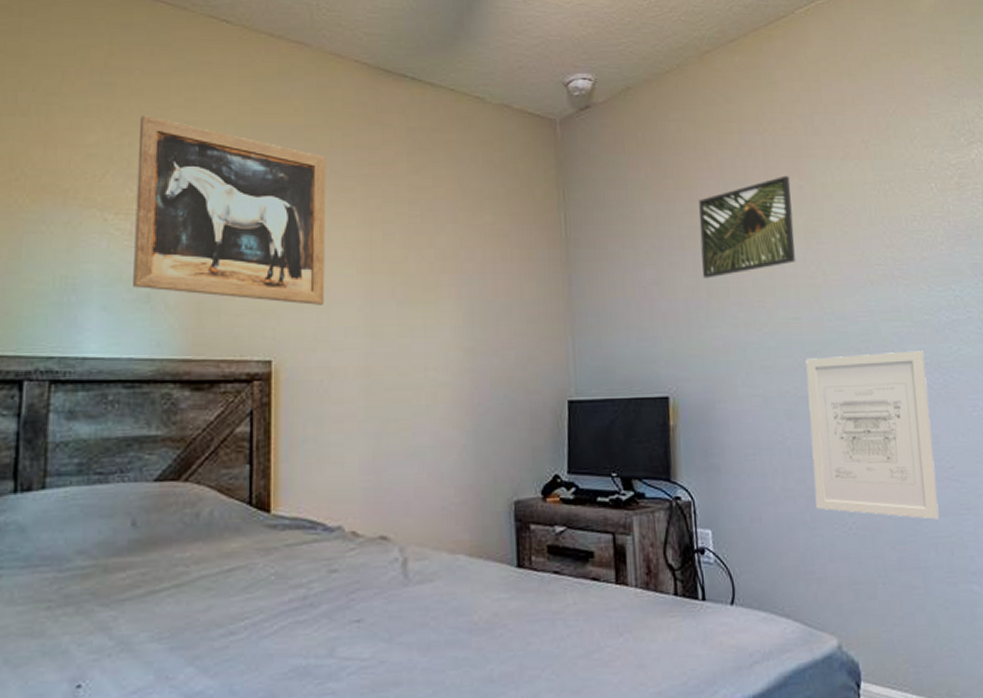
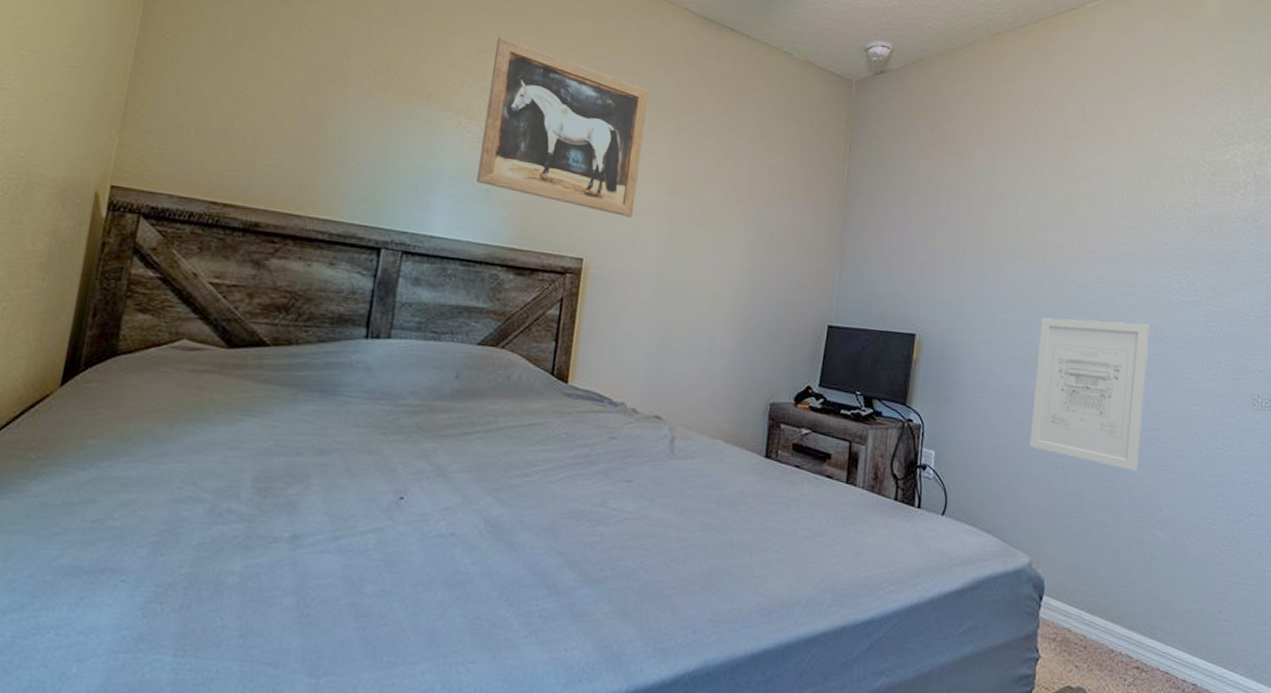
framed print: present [699,175,796,279] -> none [961,153,1055,237]

